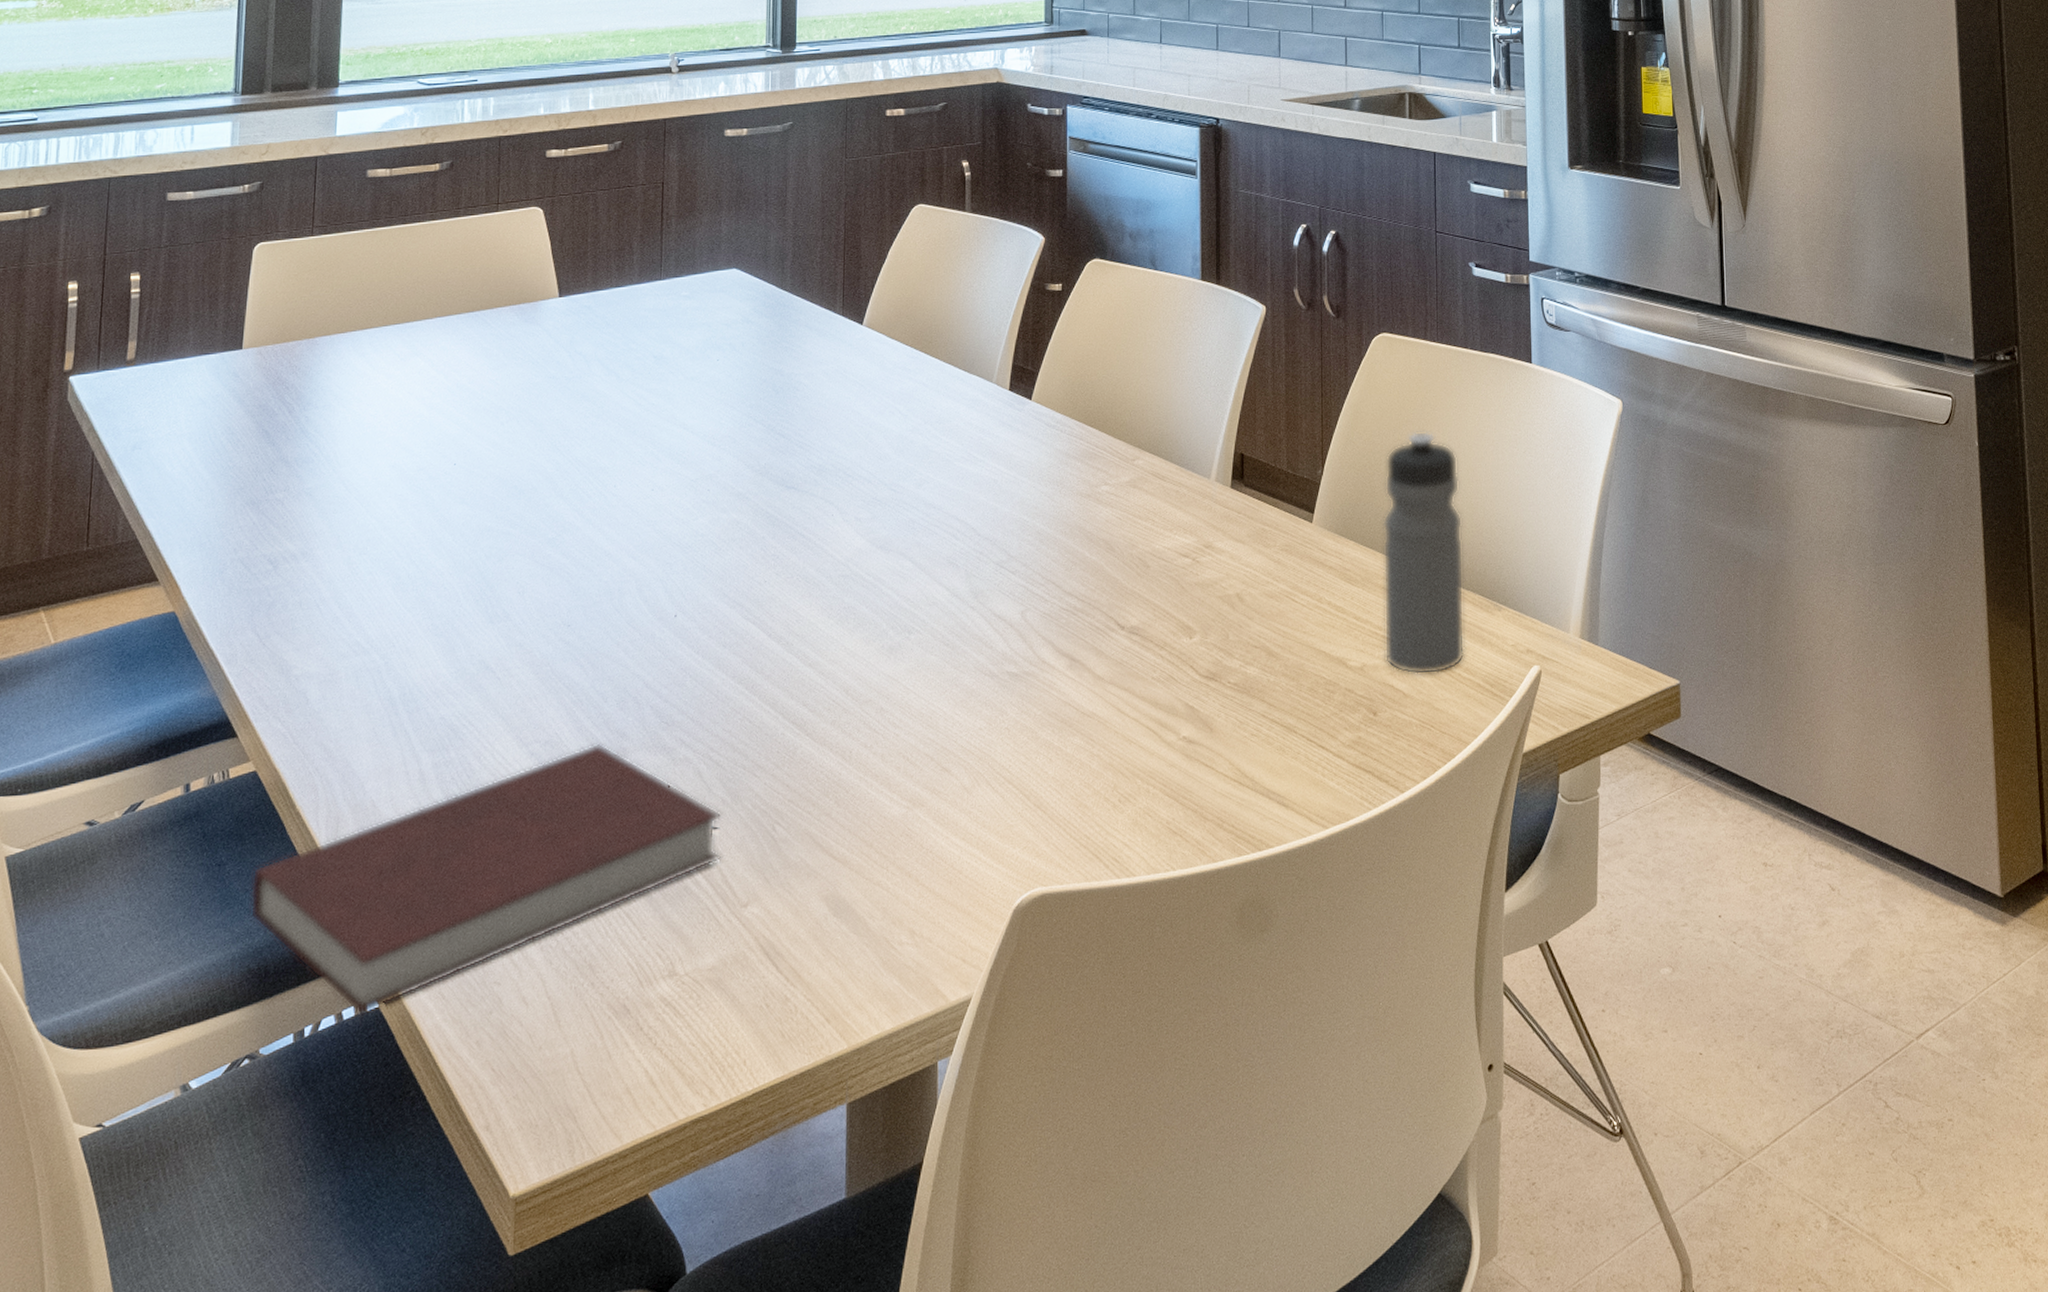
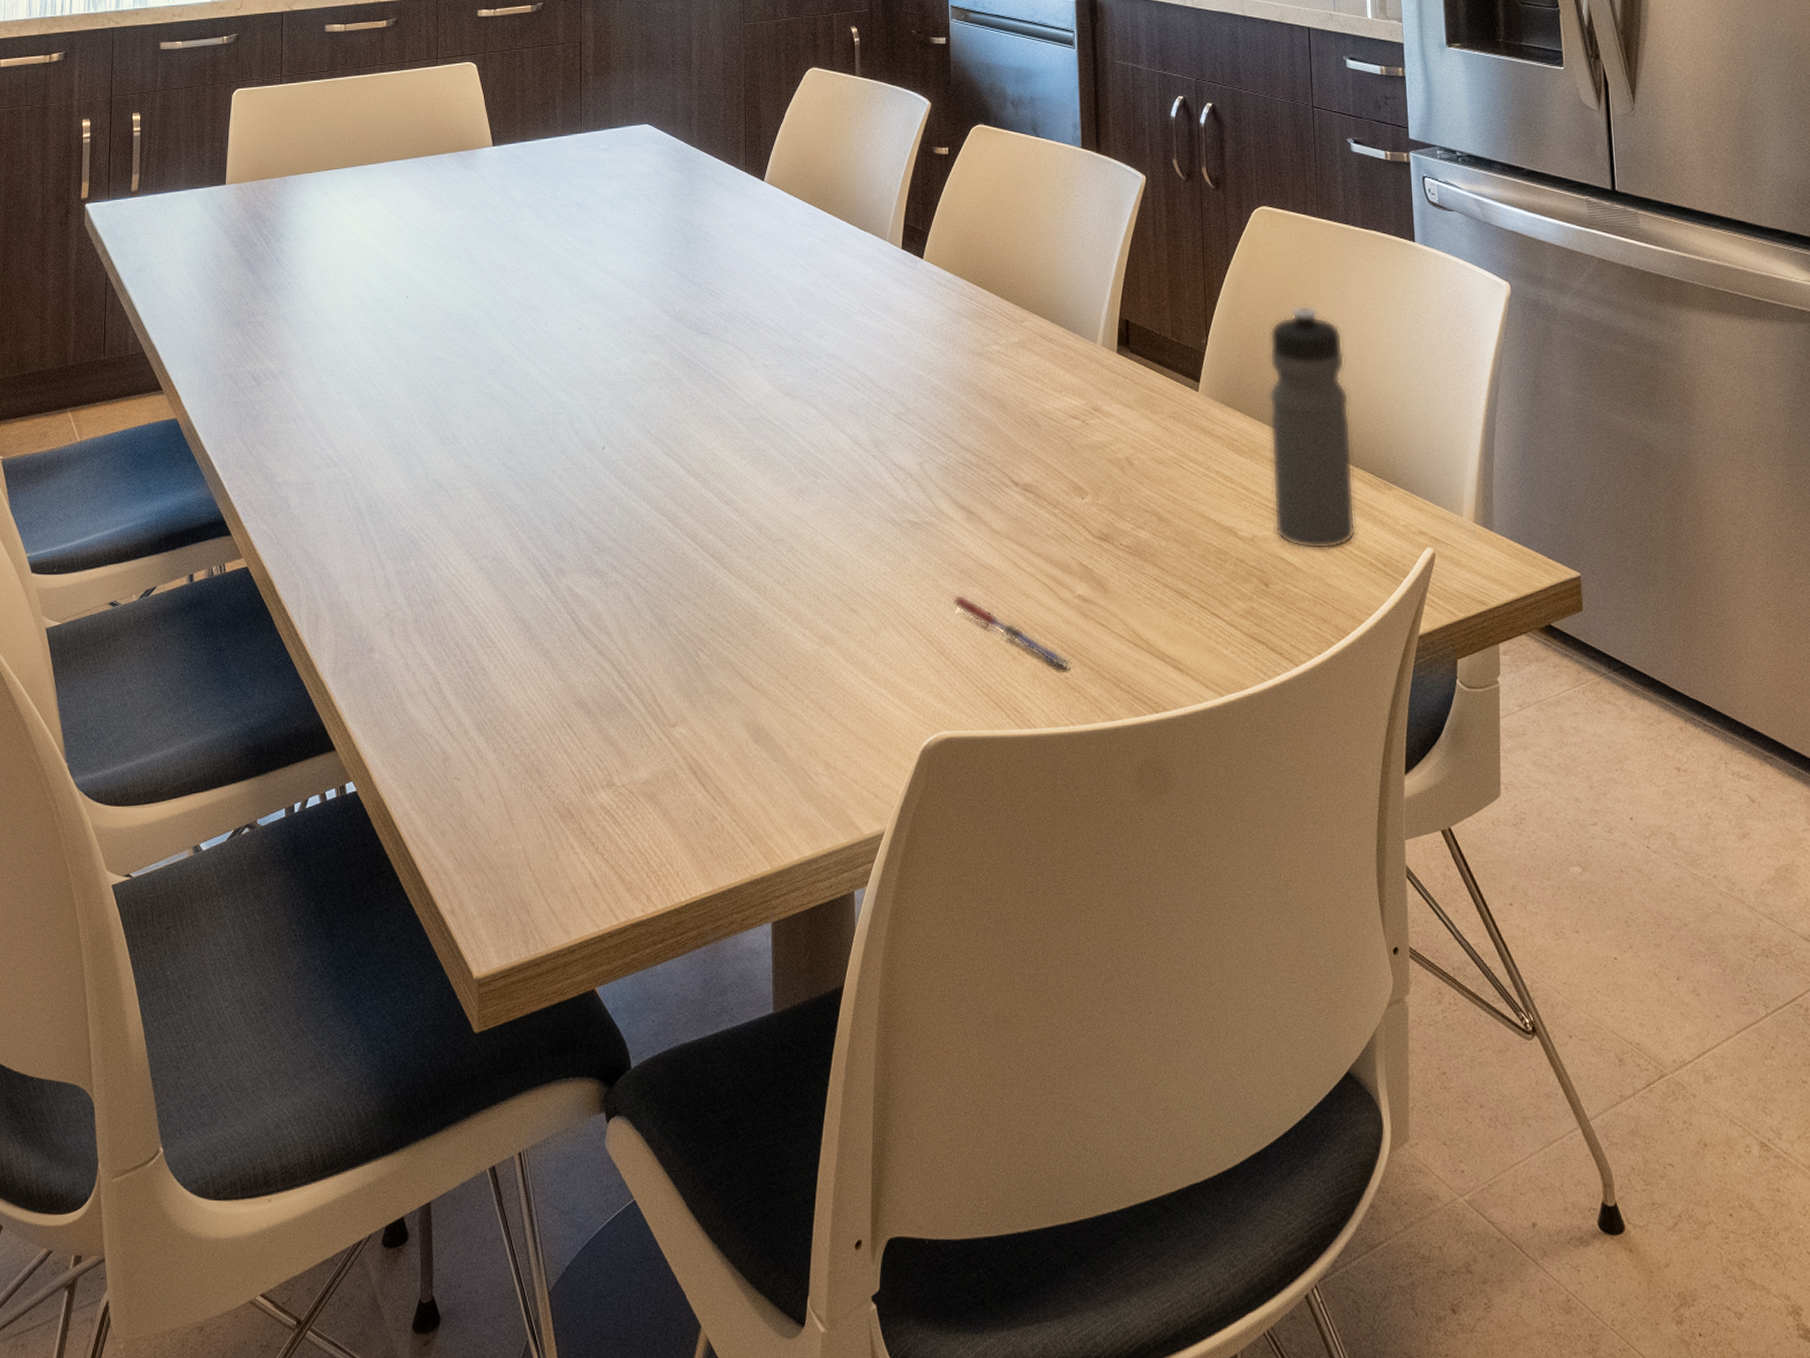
notebook: present [250,743,722,1015] -> none [246,562,651,797]
pen: none [1052,744,1174,814] -> present [953,594,1071,670]

